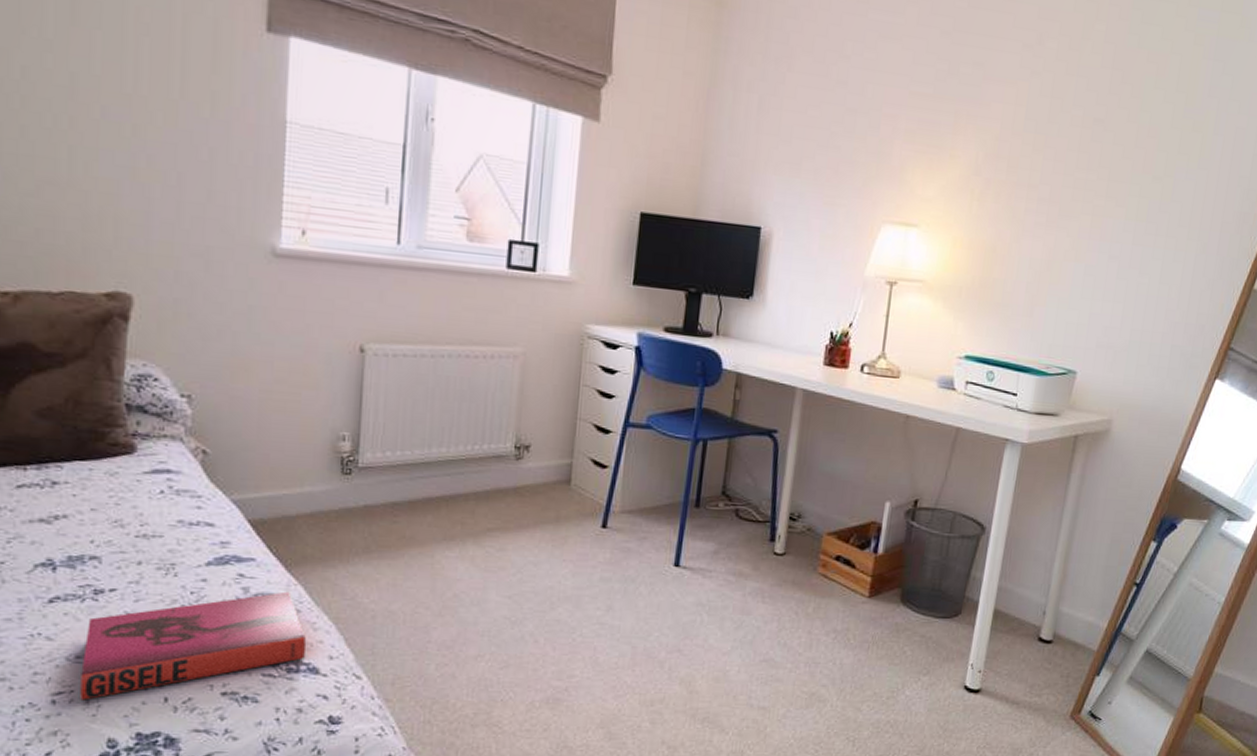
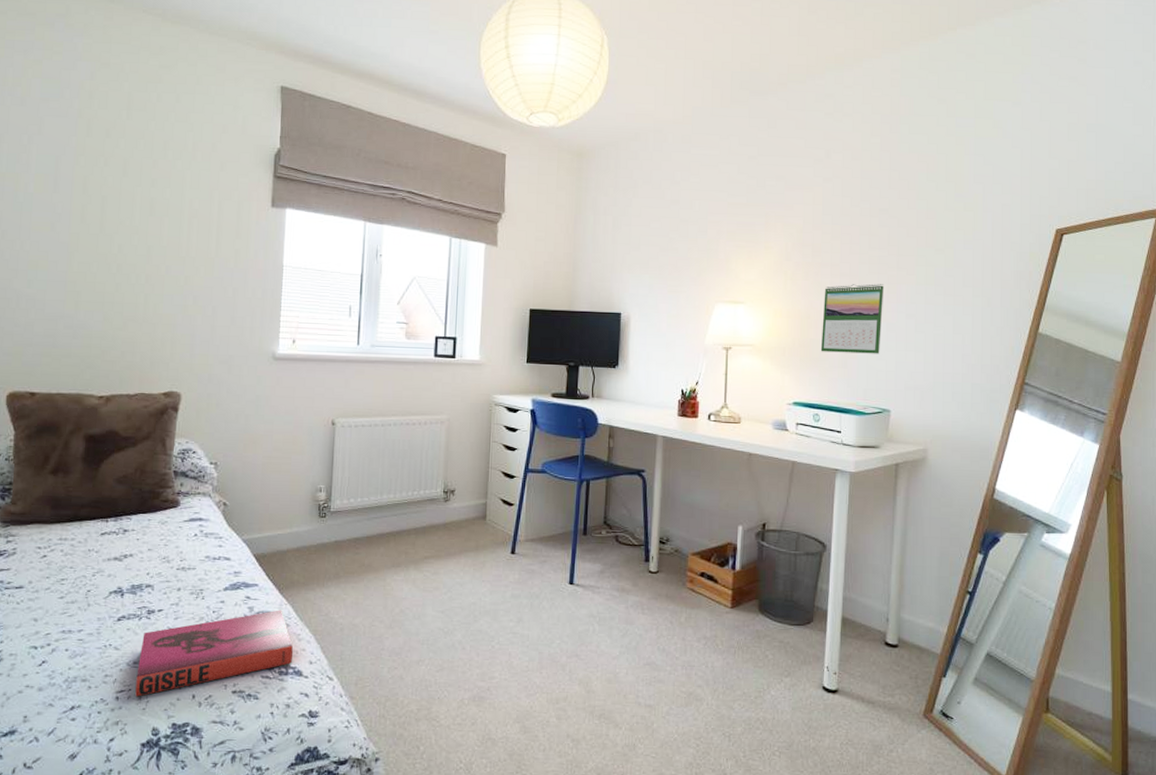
calendar: none [1004,212,1088,303] -> present [820,284,885,354]

